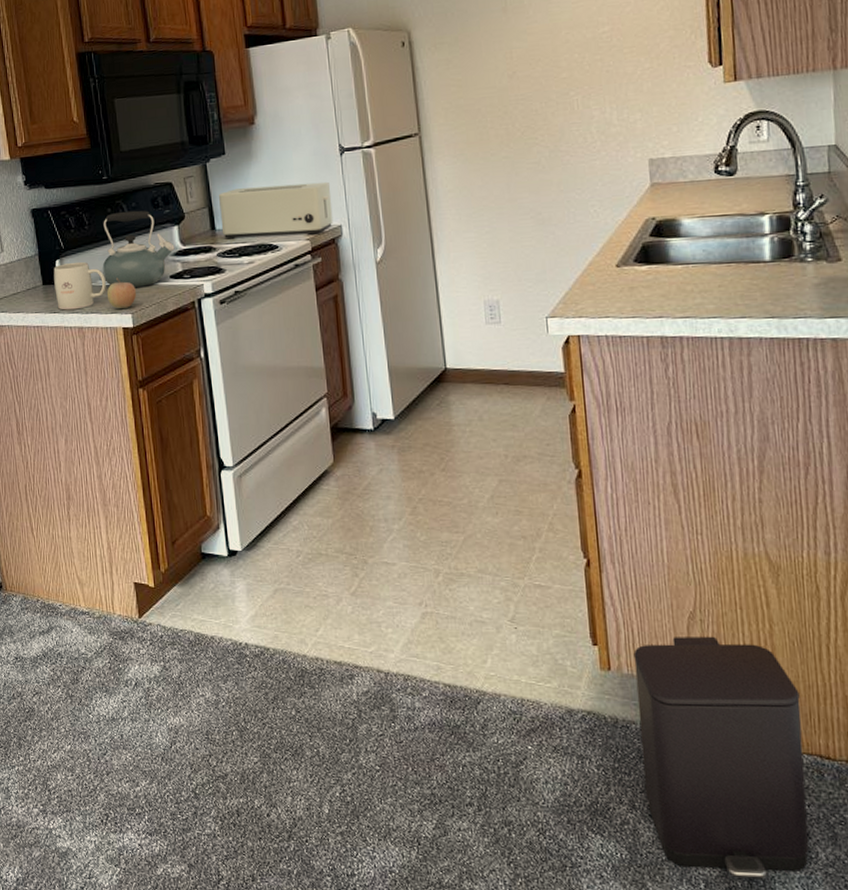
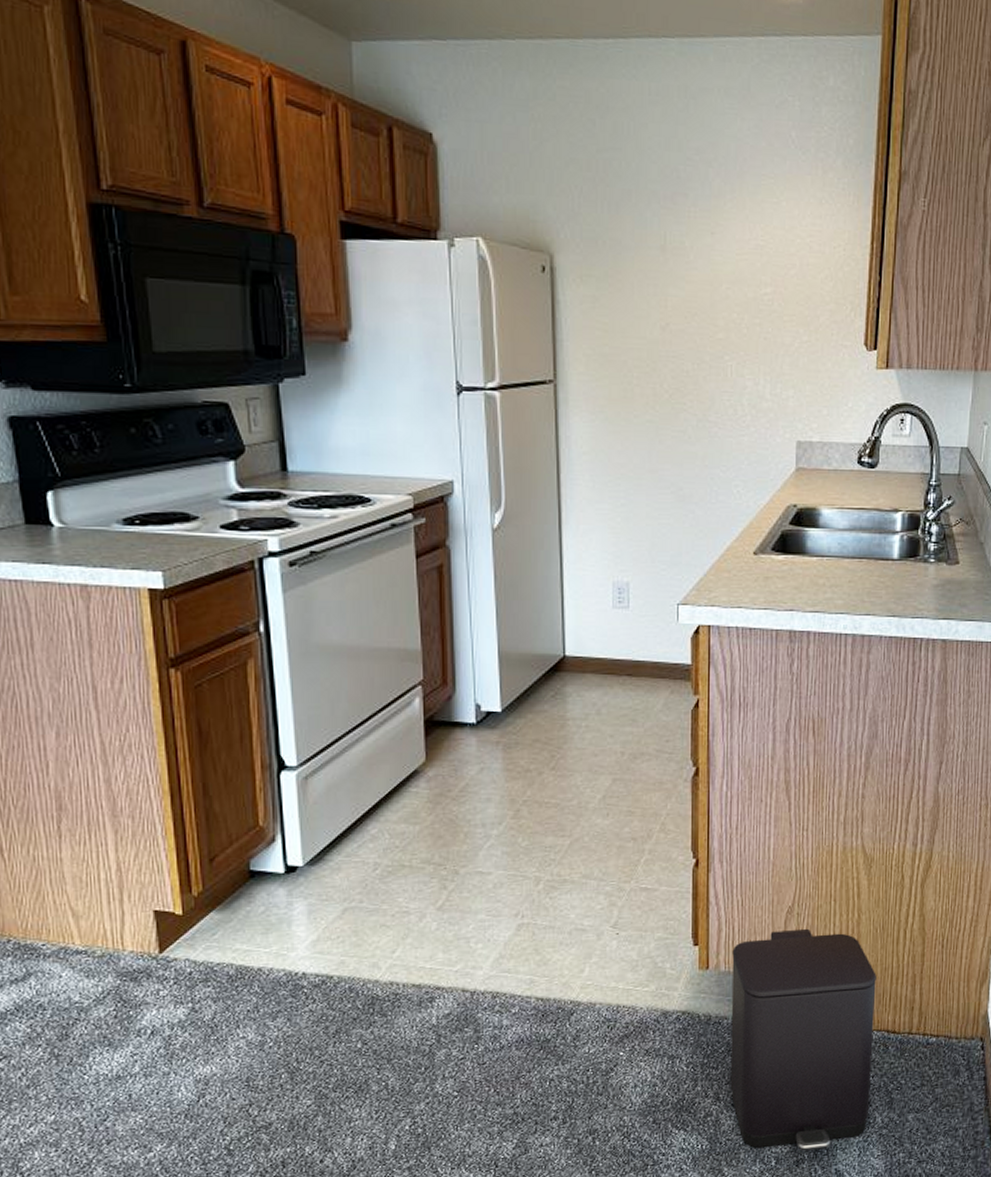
mug: present [53,261,106,311] -> none [43,496,125,561]
kettle: present [102,210,175,288] -> none [120,434,229,538]
fruit: present [106,278,137,309] -> none [125,523,171,563]
toaster: present [219,181,333,239] -> none [294,421,443,489]

